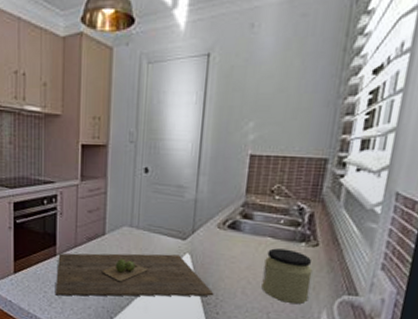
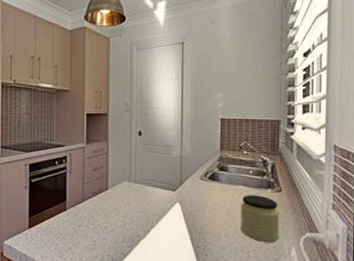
cutting board: present [55,253,214,297] -> none [65,204,202,247]

